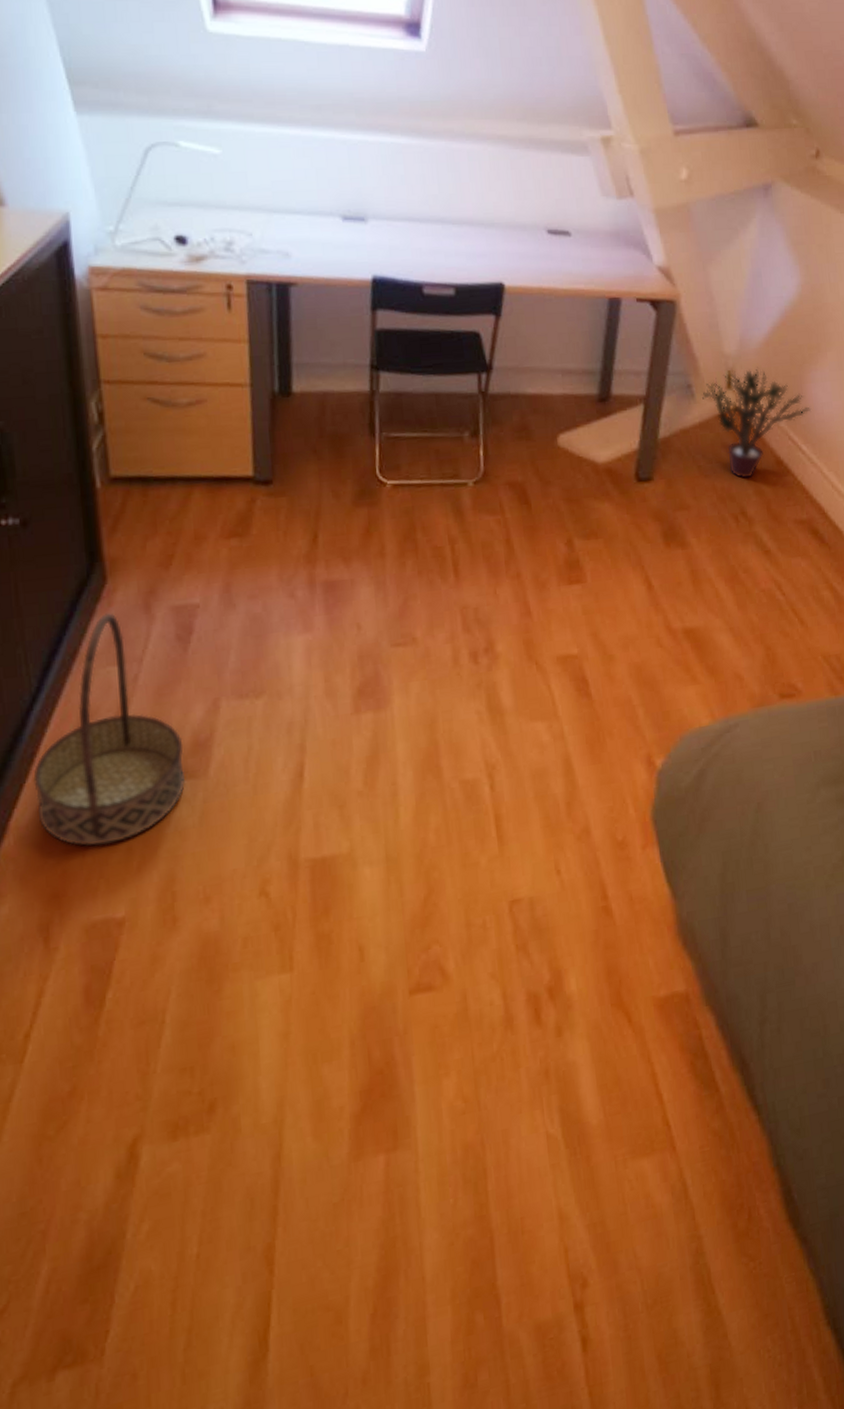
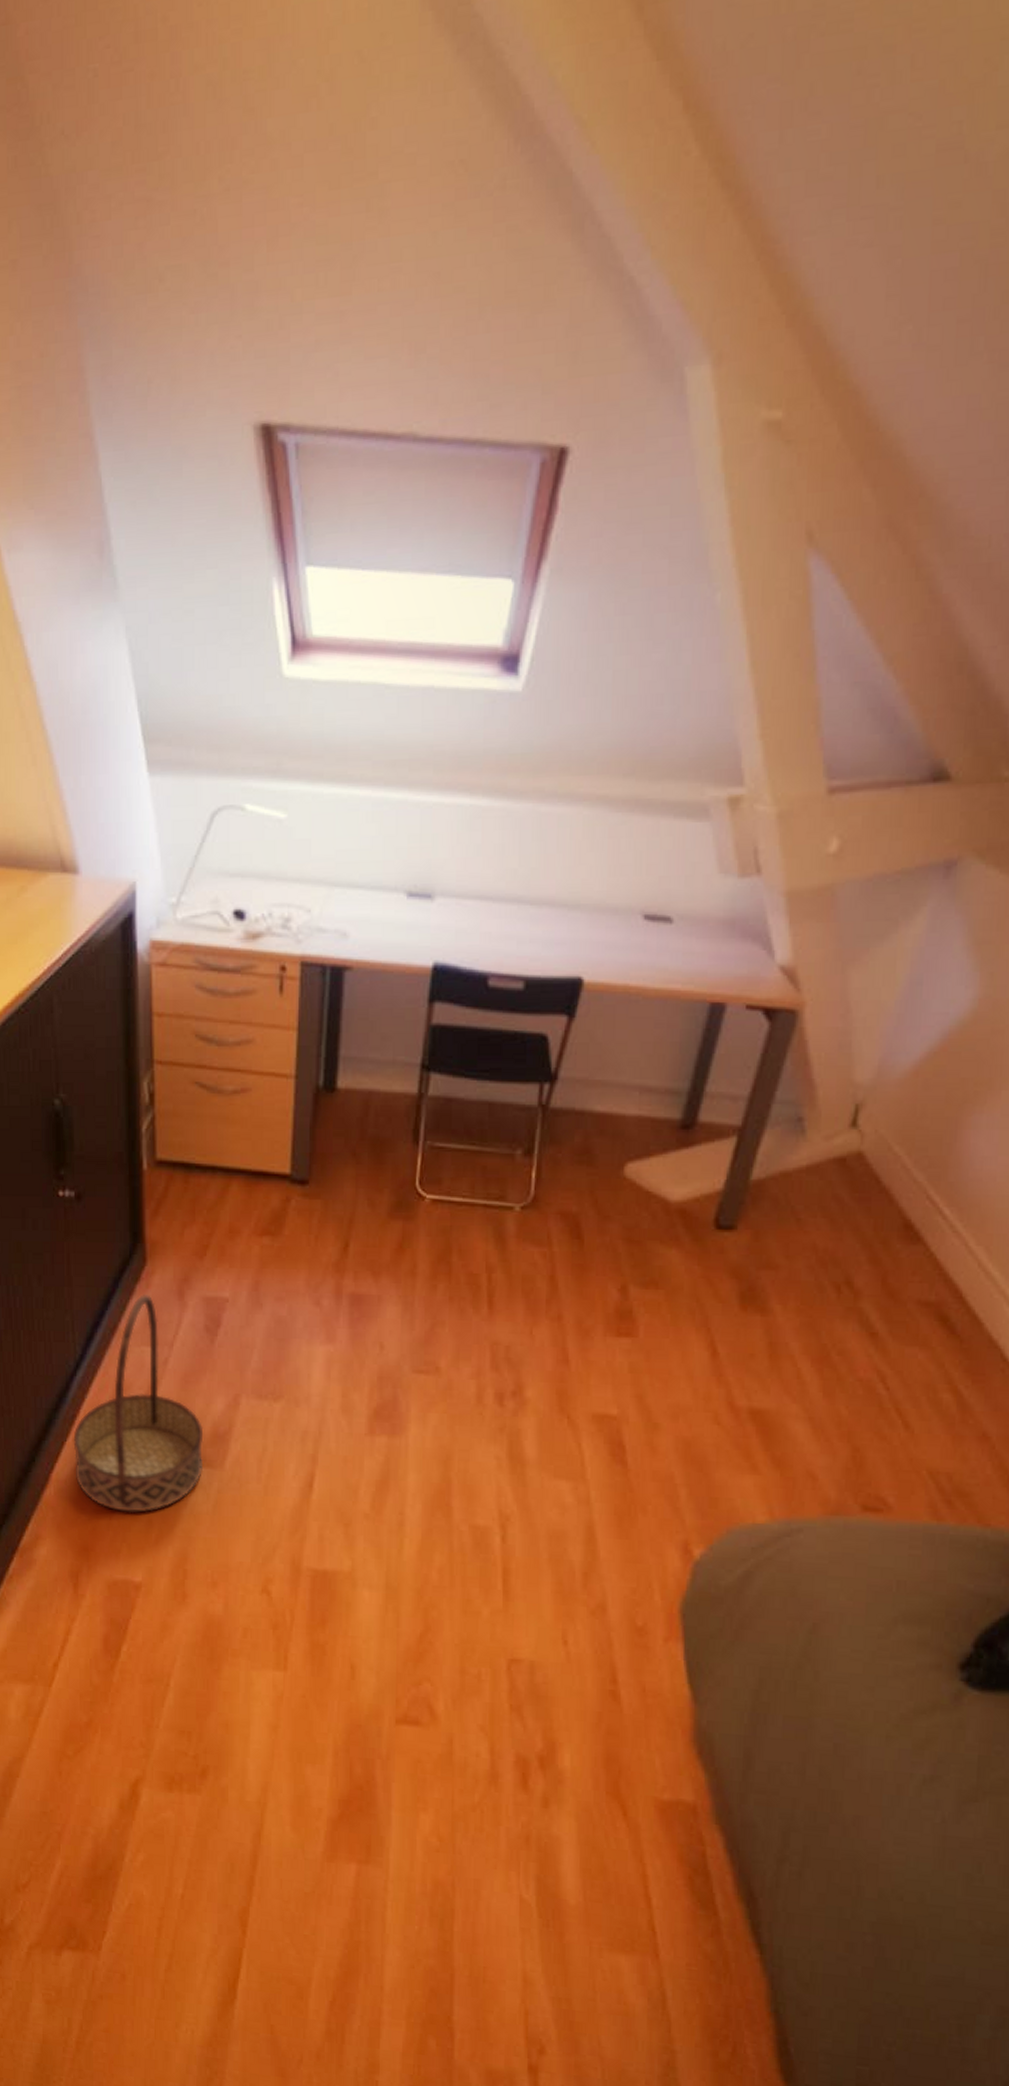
potted plant: present [701,367,812,480] -> none [814,1102,966,1243]

